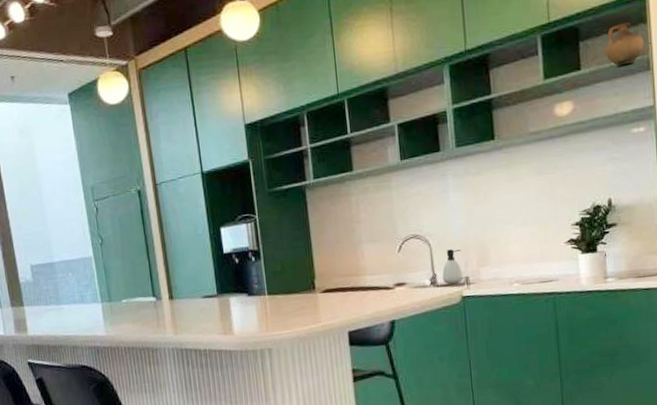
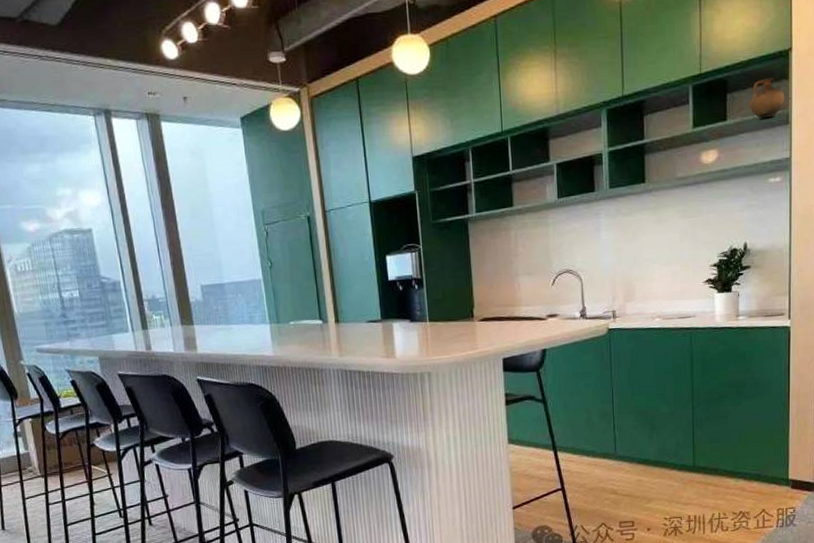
soap dispenser: present [442,249,464,285] -> none [592,284,610,318]

